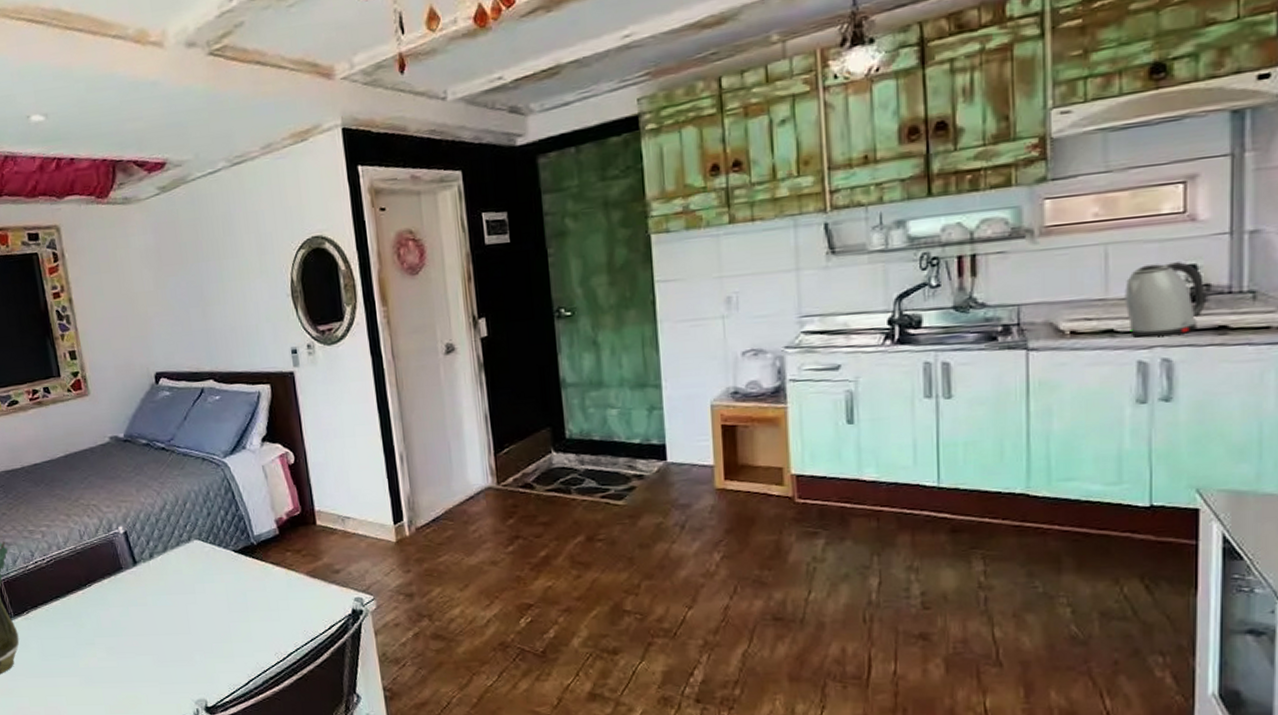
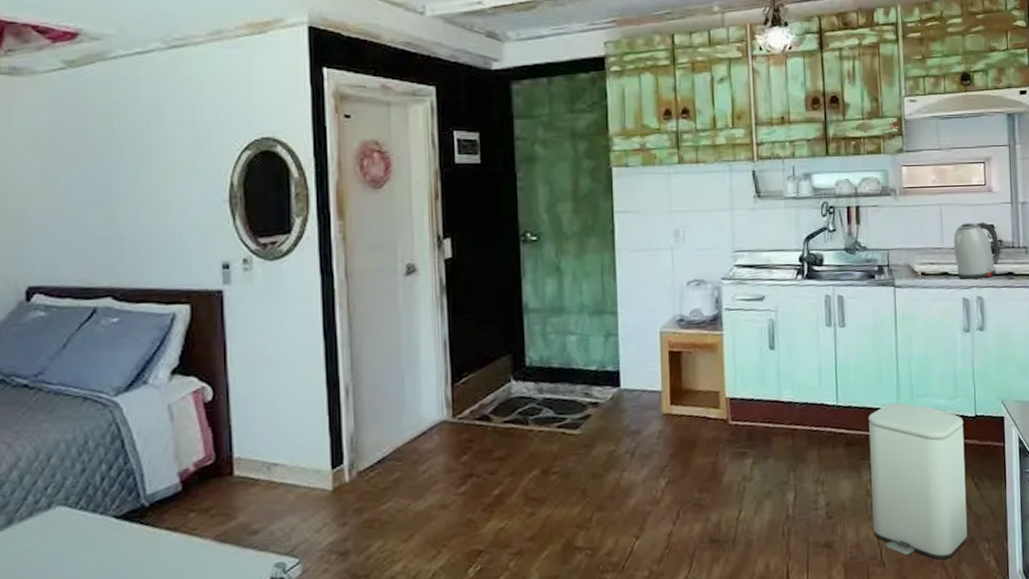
pedal bin: none [983,486,1131,669] -> present [868,402,968,560]

